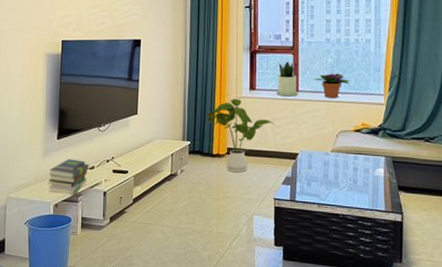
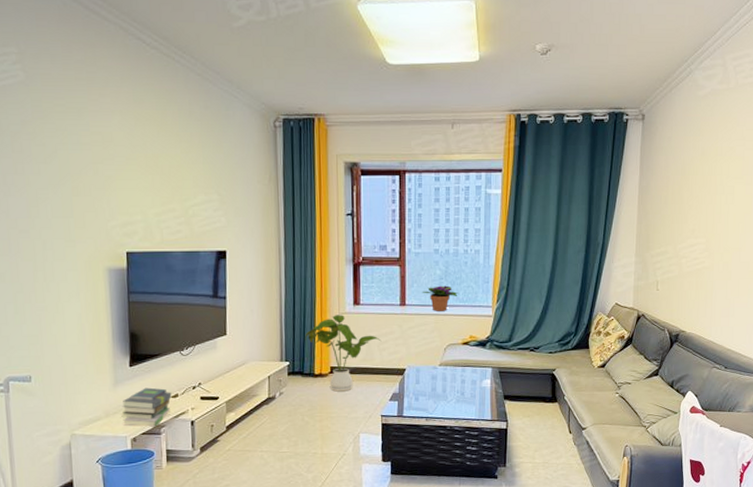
planter: present [276,61,298,97] -> none [382,274,406,311]

